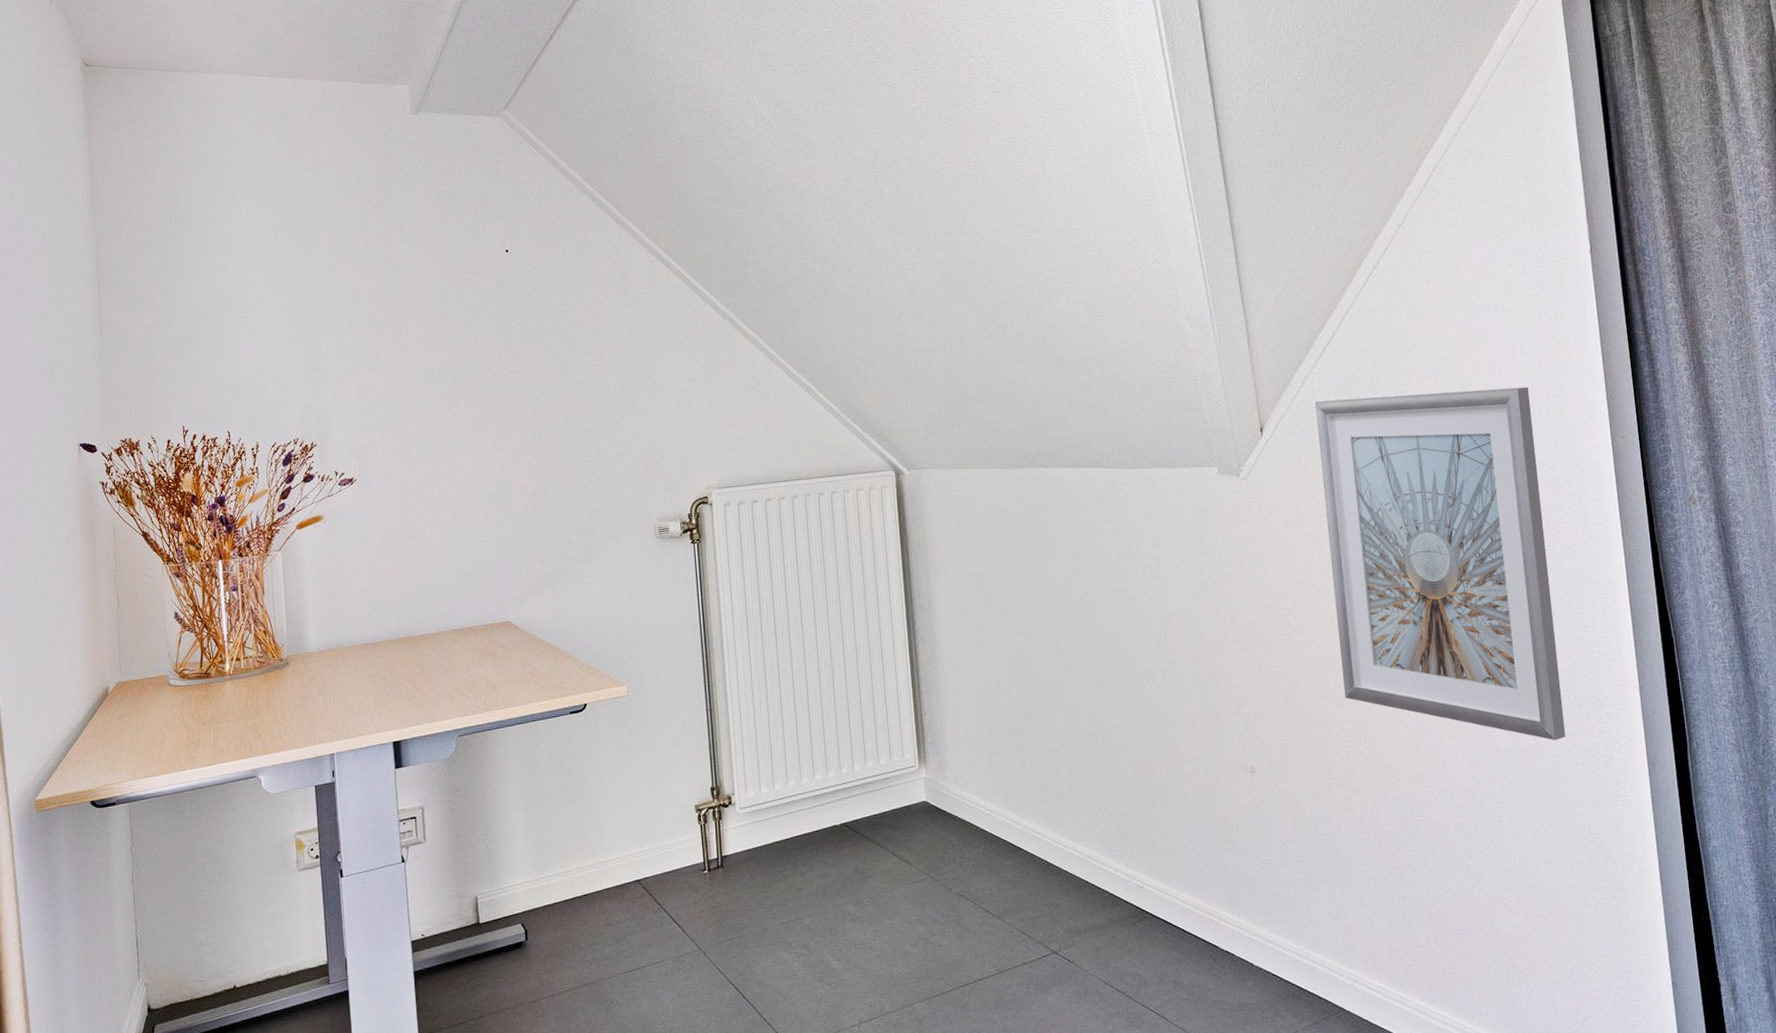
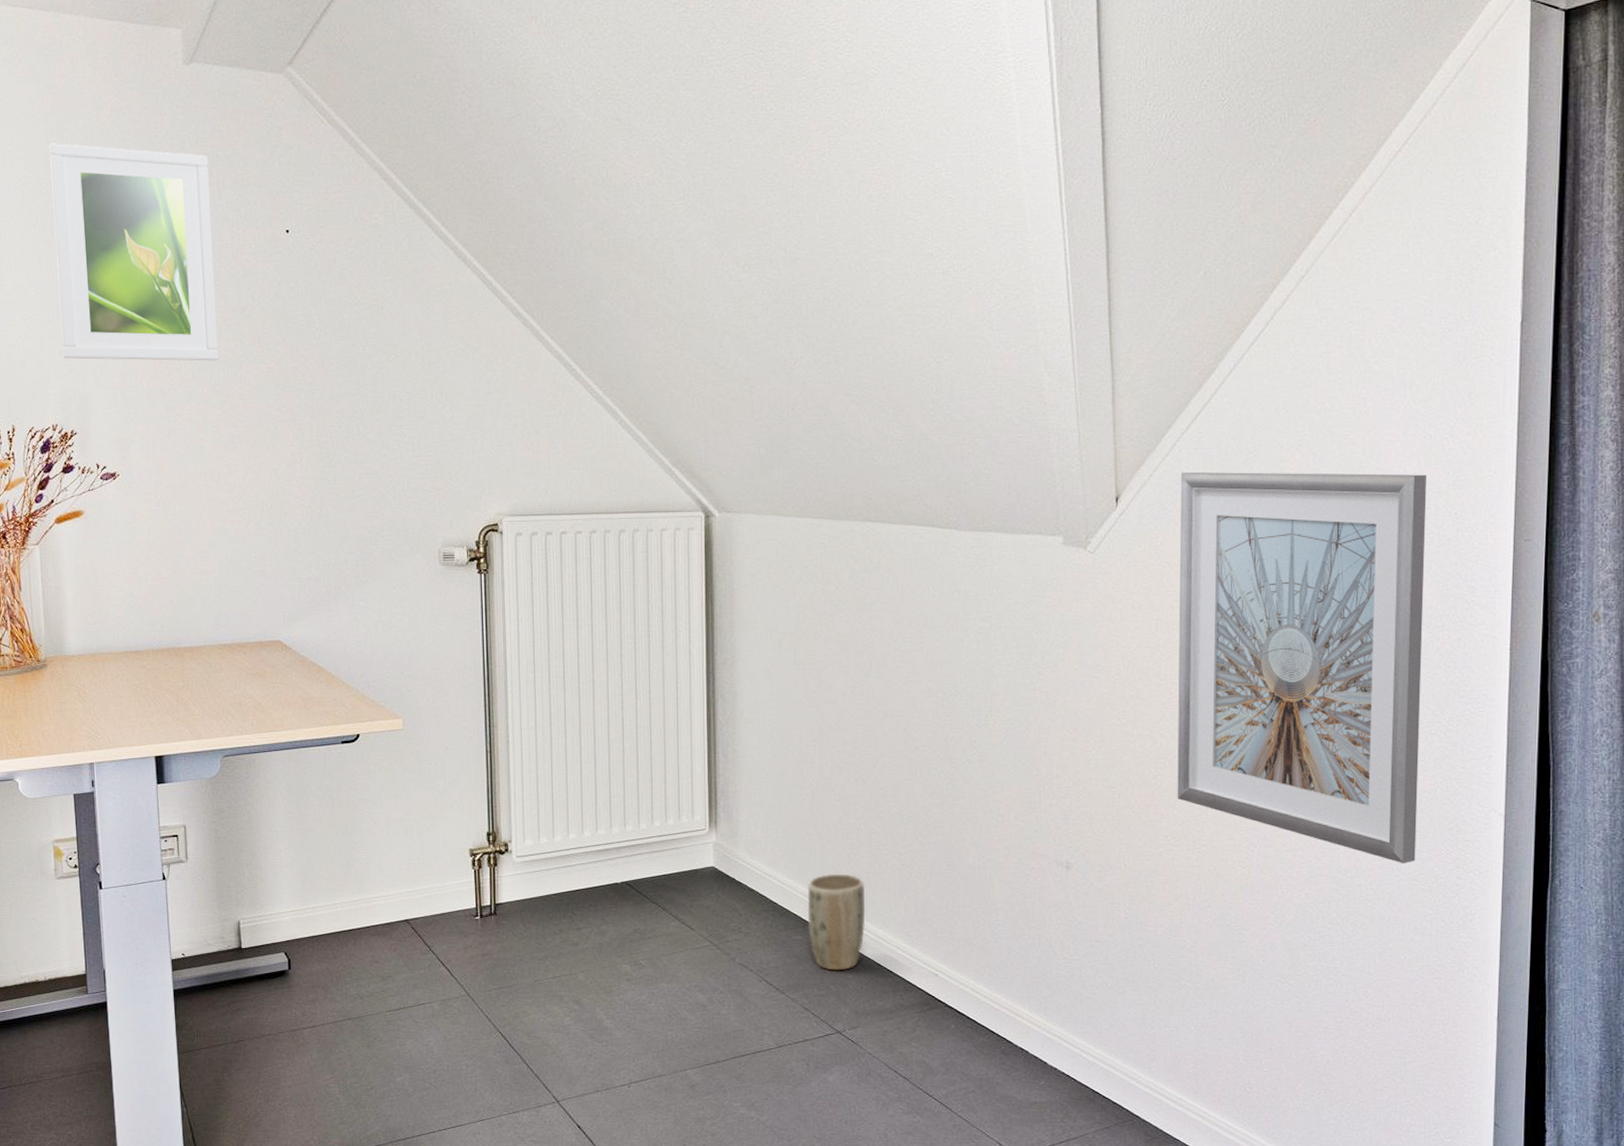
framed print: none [290,189,448,379] -> present [49,143,220,361]
plant pot: none [1014,796,1072,892] -> present [807,873,866,971]

